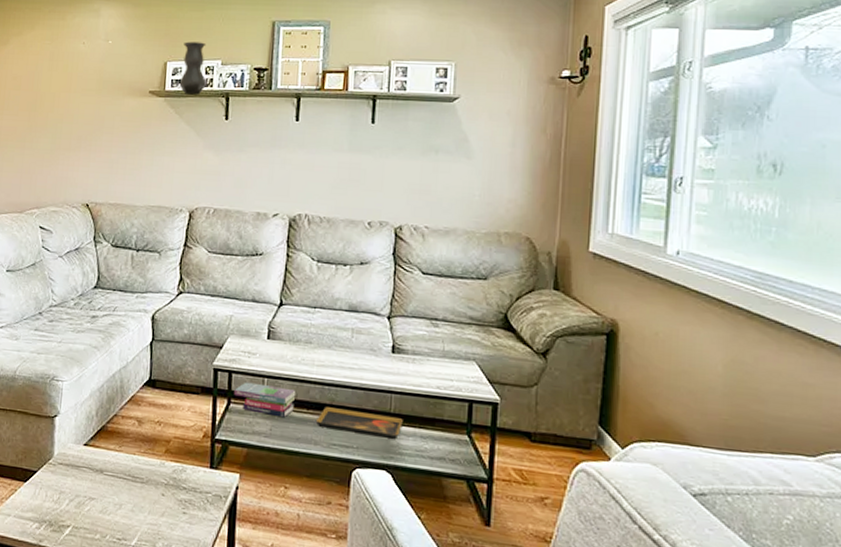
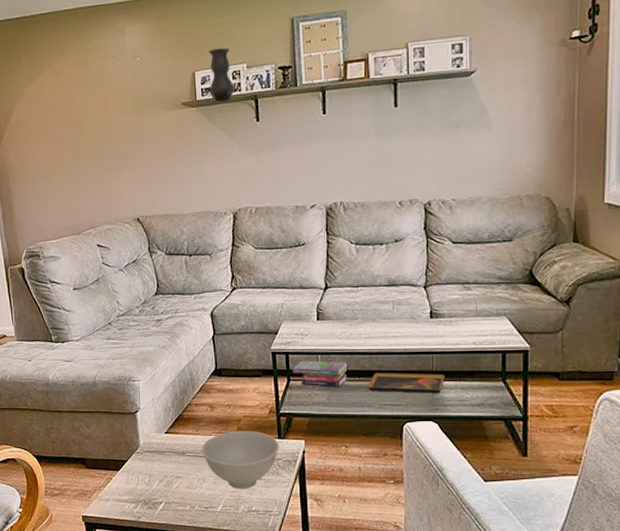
bowl: none [122,452,211,523] -> present [202,430,280,489]

